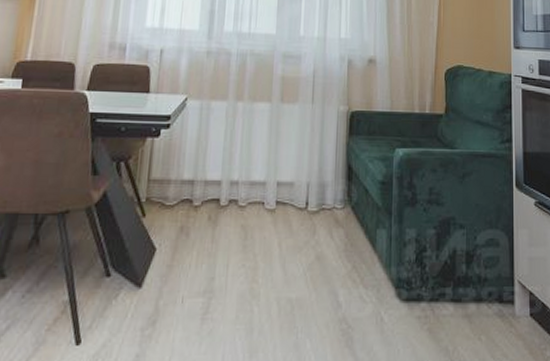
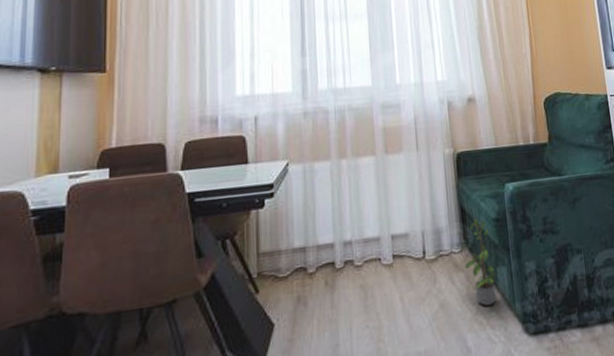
potted plant: none [345,176,377,266] -> present [465,217,497,307]

